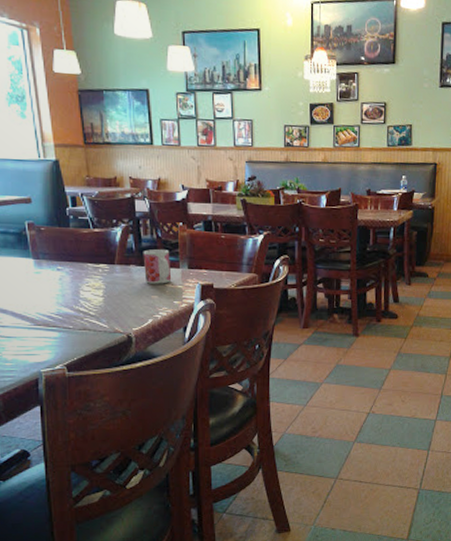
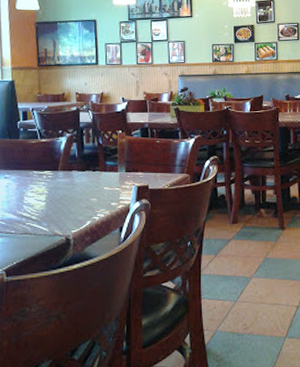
mug: present [143,249,172,284] -> none [84,156,110,188]

